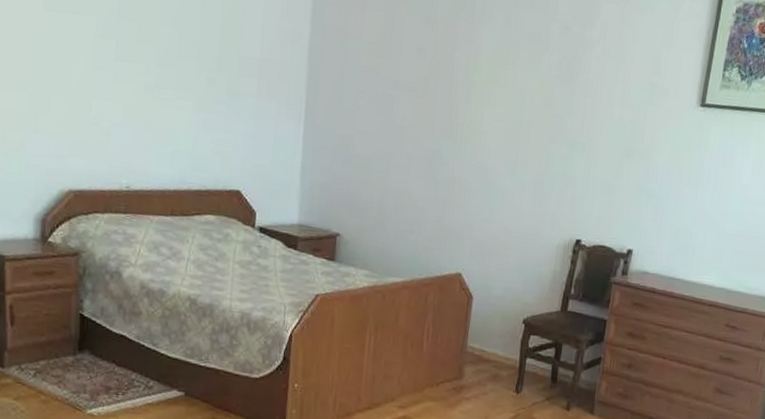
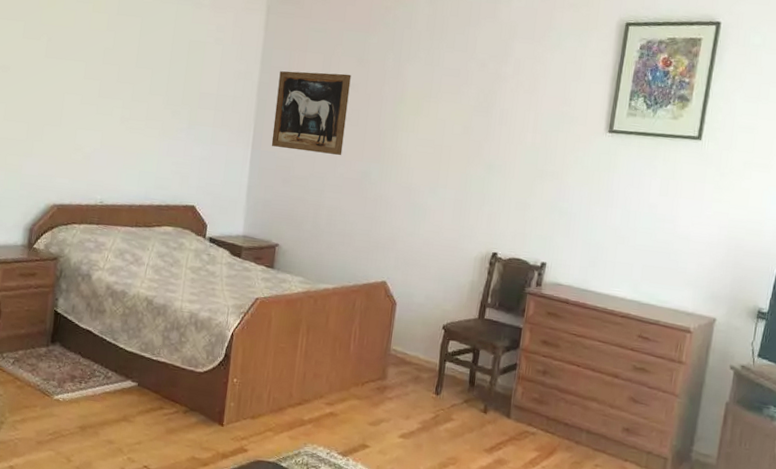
wall art: none [327,31,418,131] -> present [271,71,351,155]

